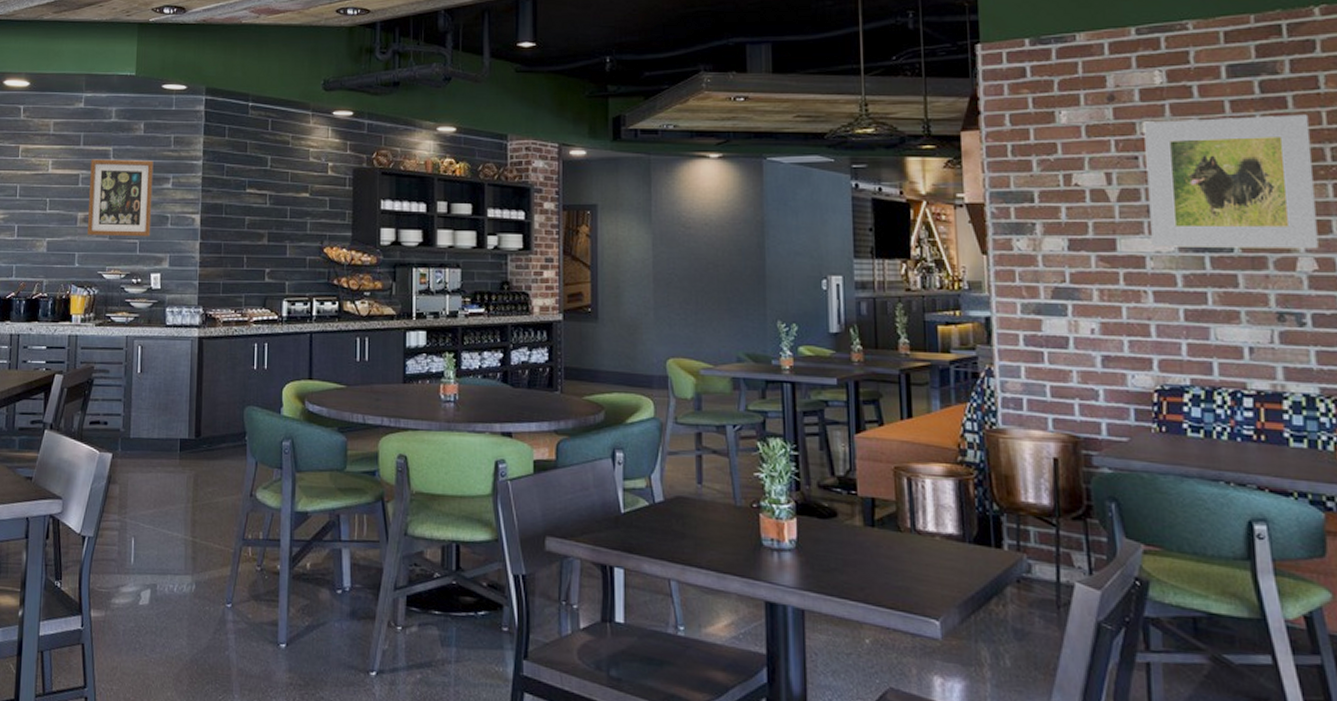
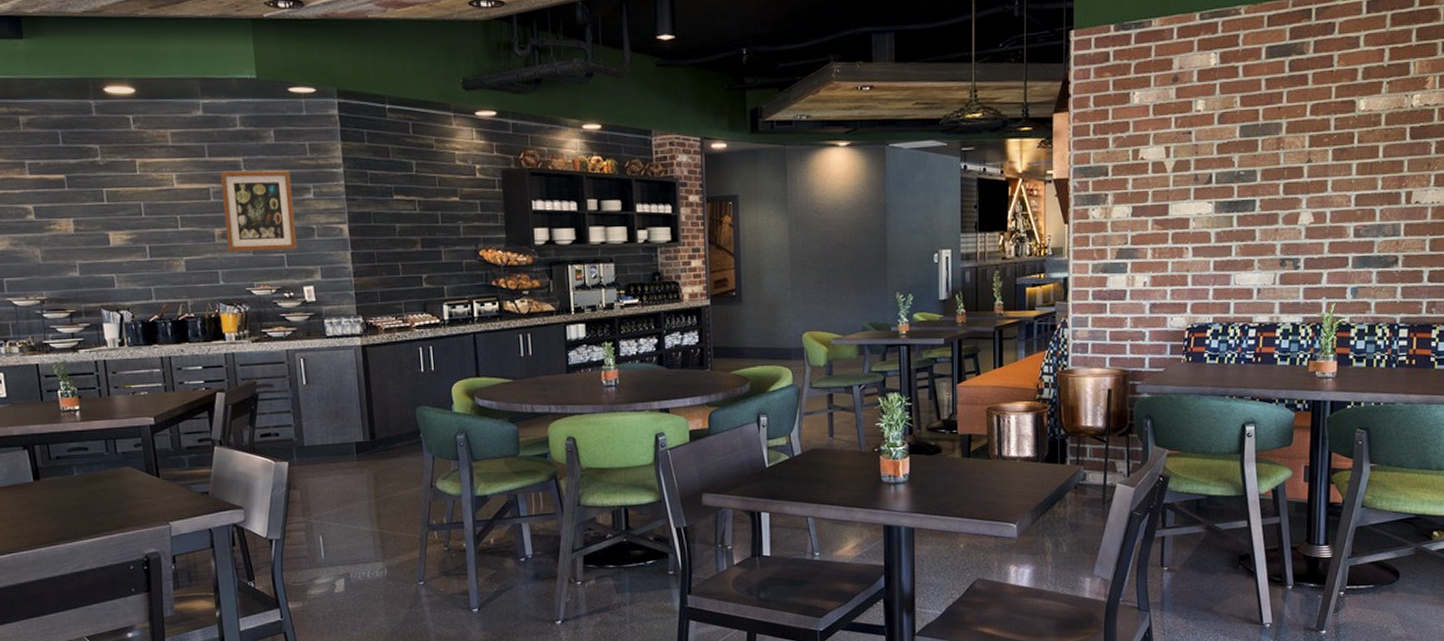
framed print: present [1143,114,1319,249] -> none [1195,89,1321,210]

